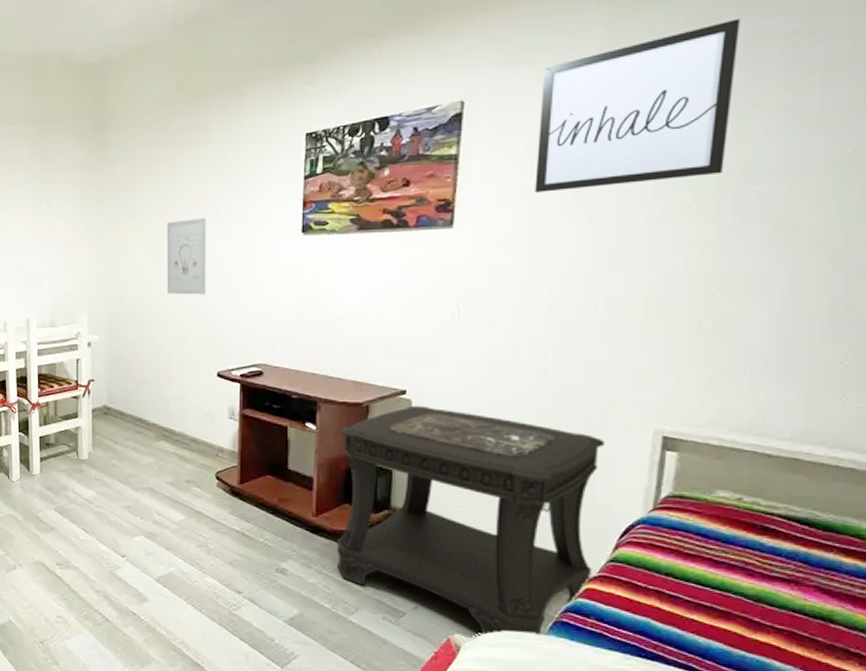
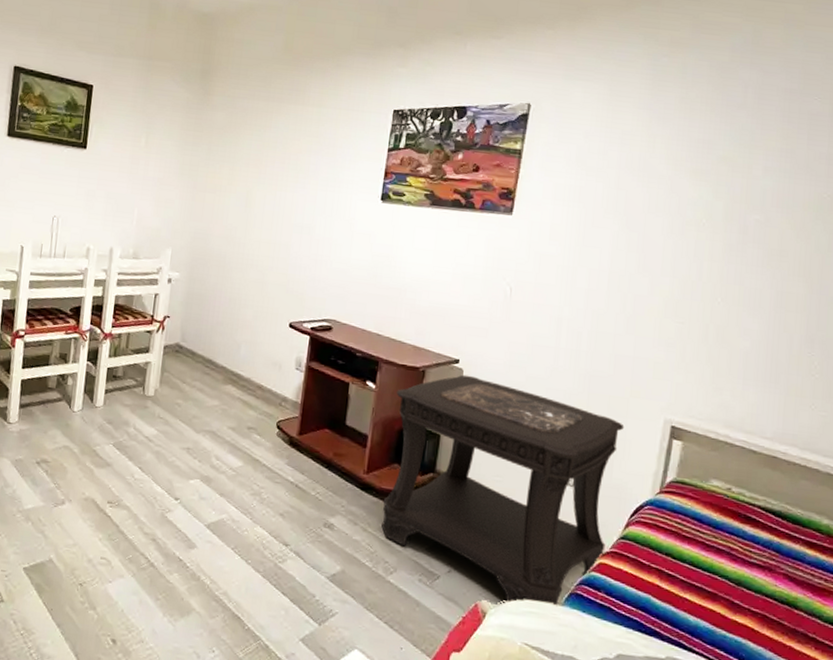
wall art: present [167,217,206,295] -> none [251,172,295,246]
wall art: present [535,19,741,192] -> none [583,72,752,200]

